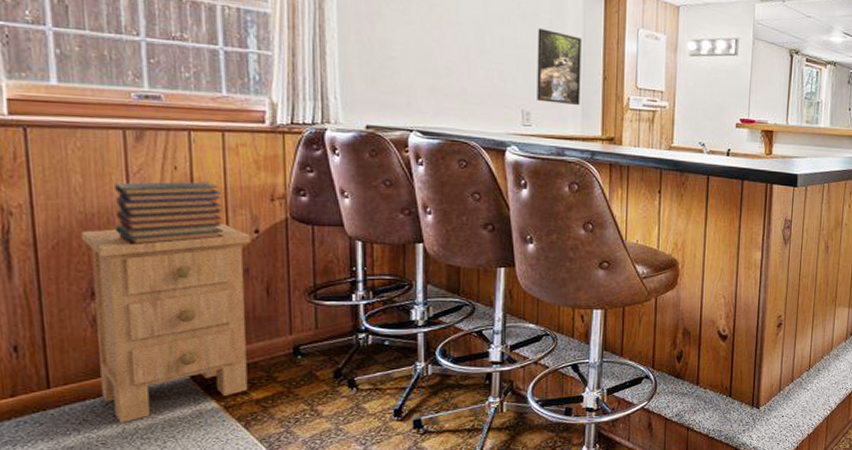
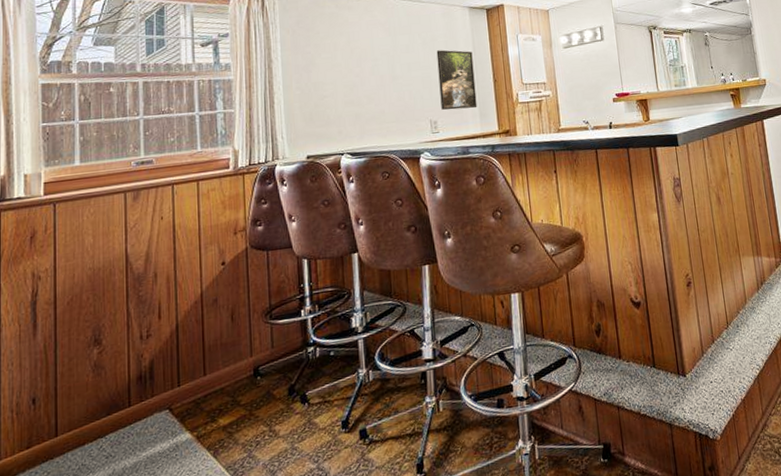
nightstand: present [80,222,251,423] -> none [89,260,219,464]
book stack: present [115,181,225,246] -> none [116,226,199,292]

